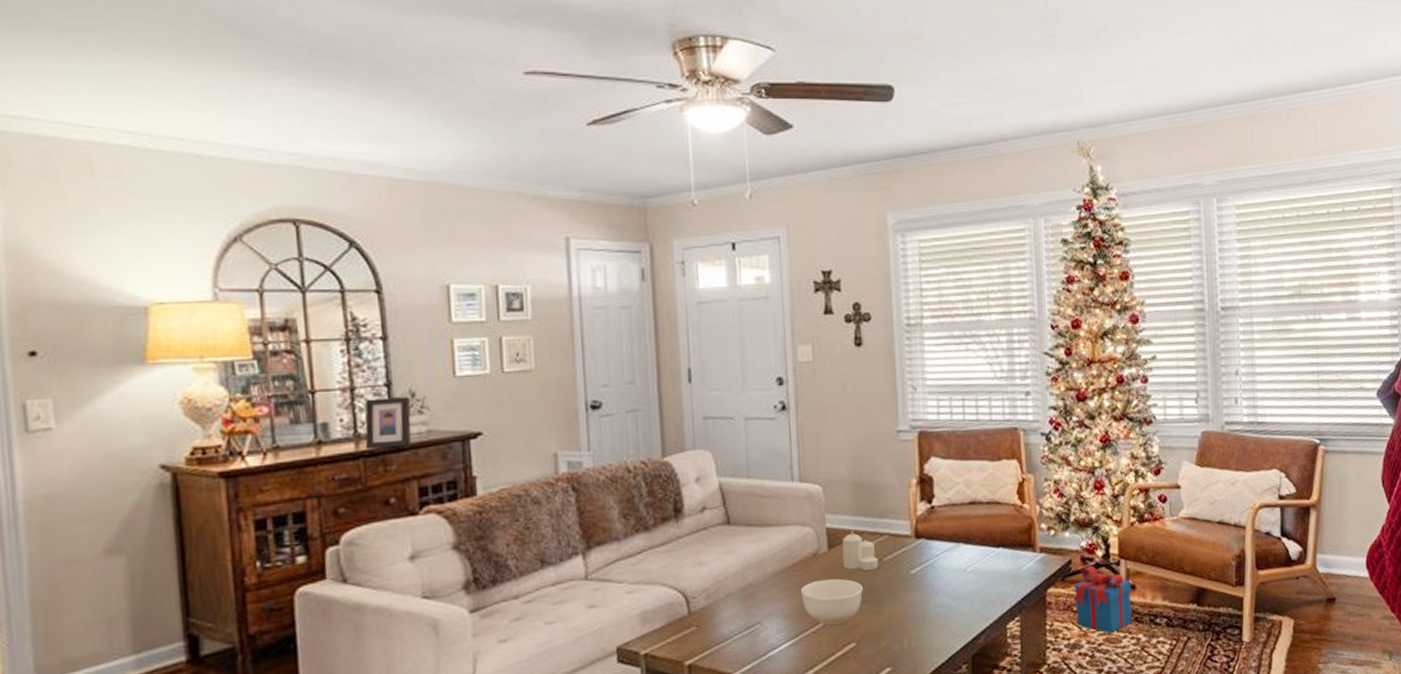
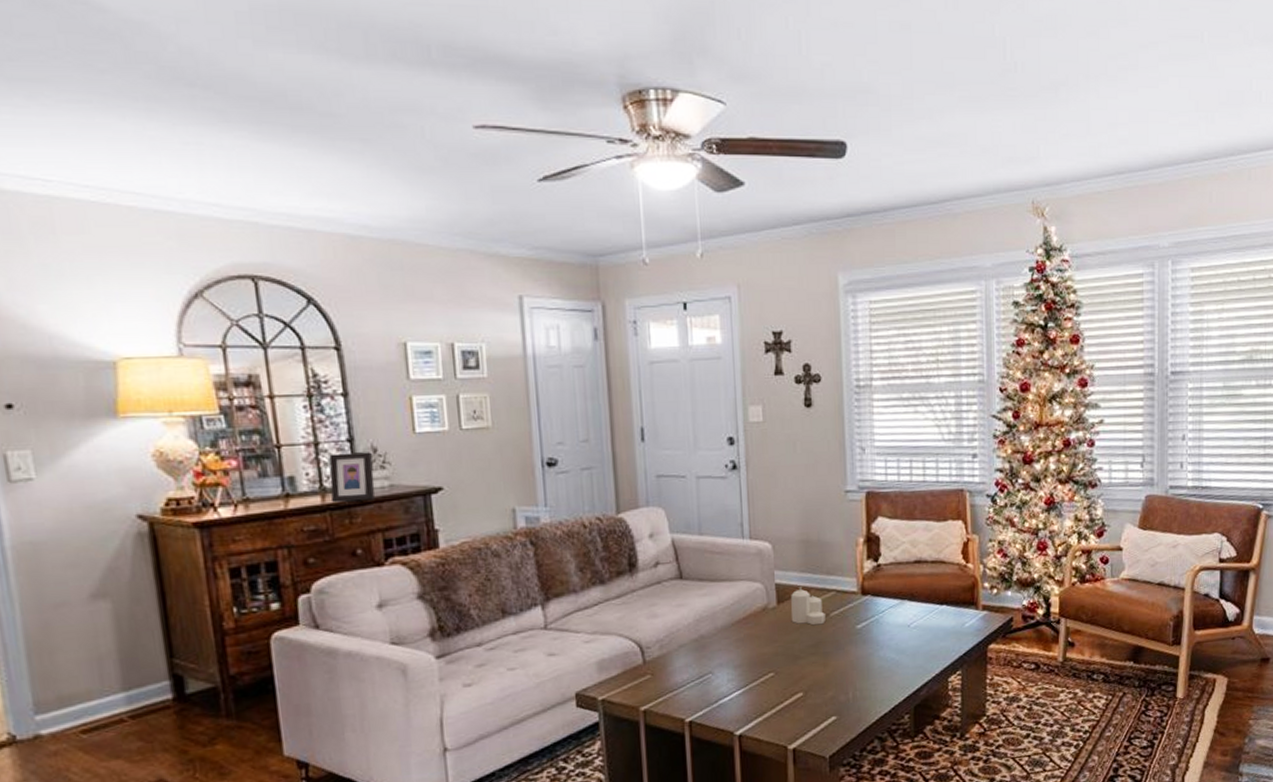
bowl: present [801,578,864,626] -> none [751,632,811,677]
gift box: present [1073,565,1132,634] -> none [1013,623,1070,688]

